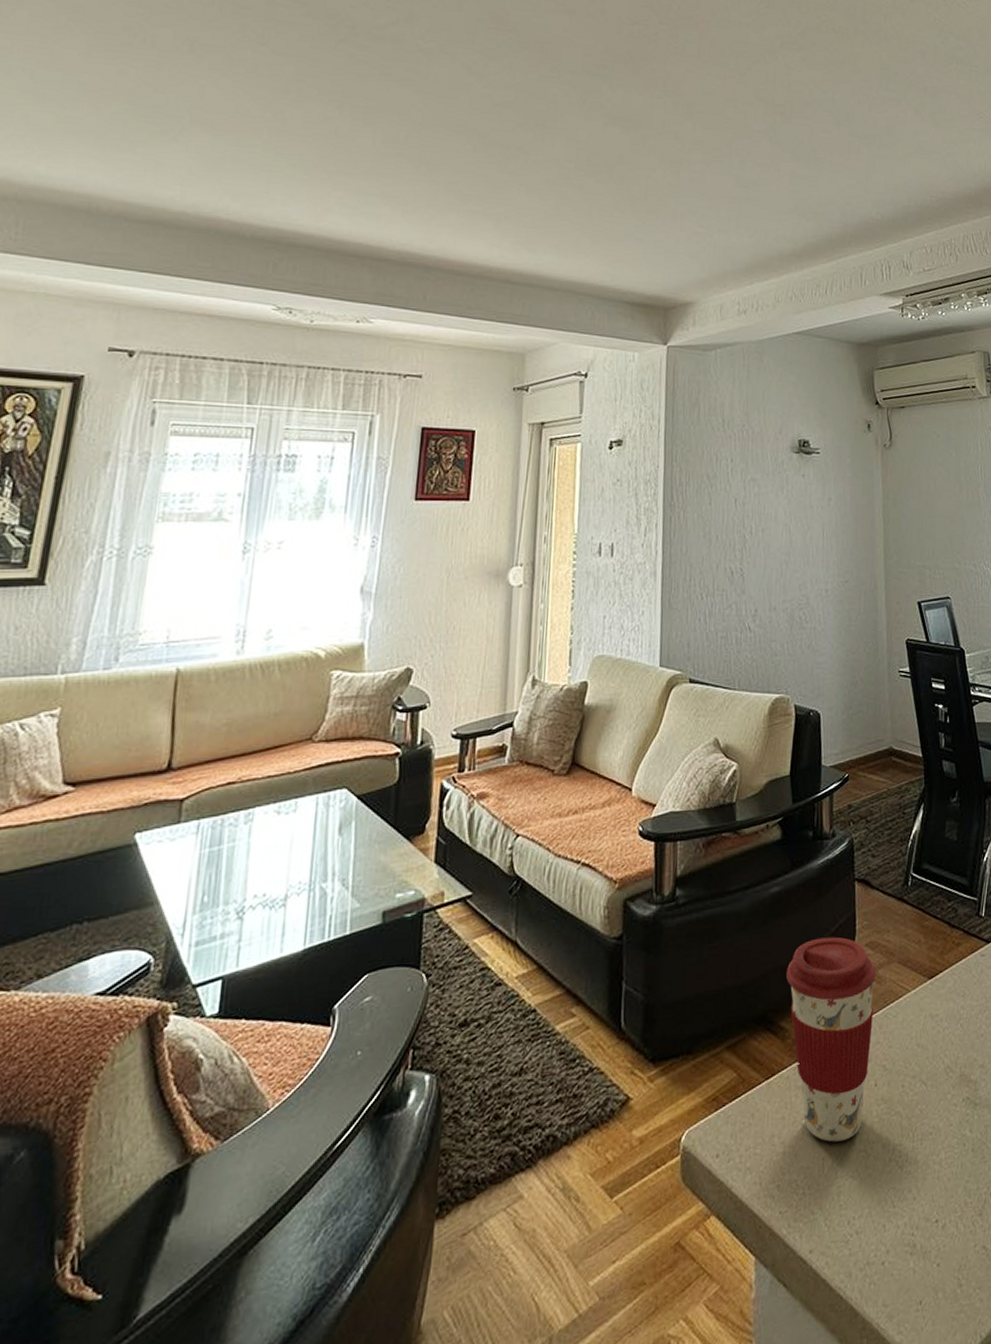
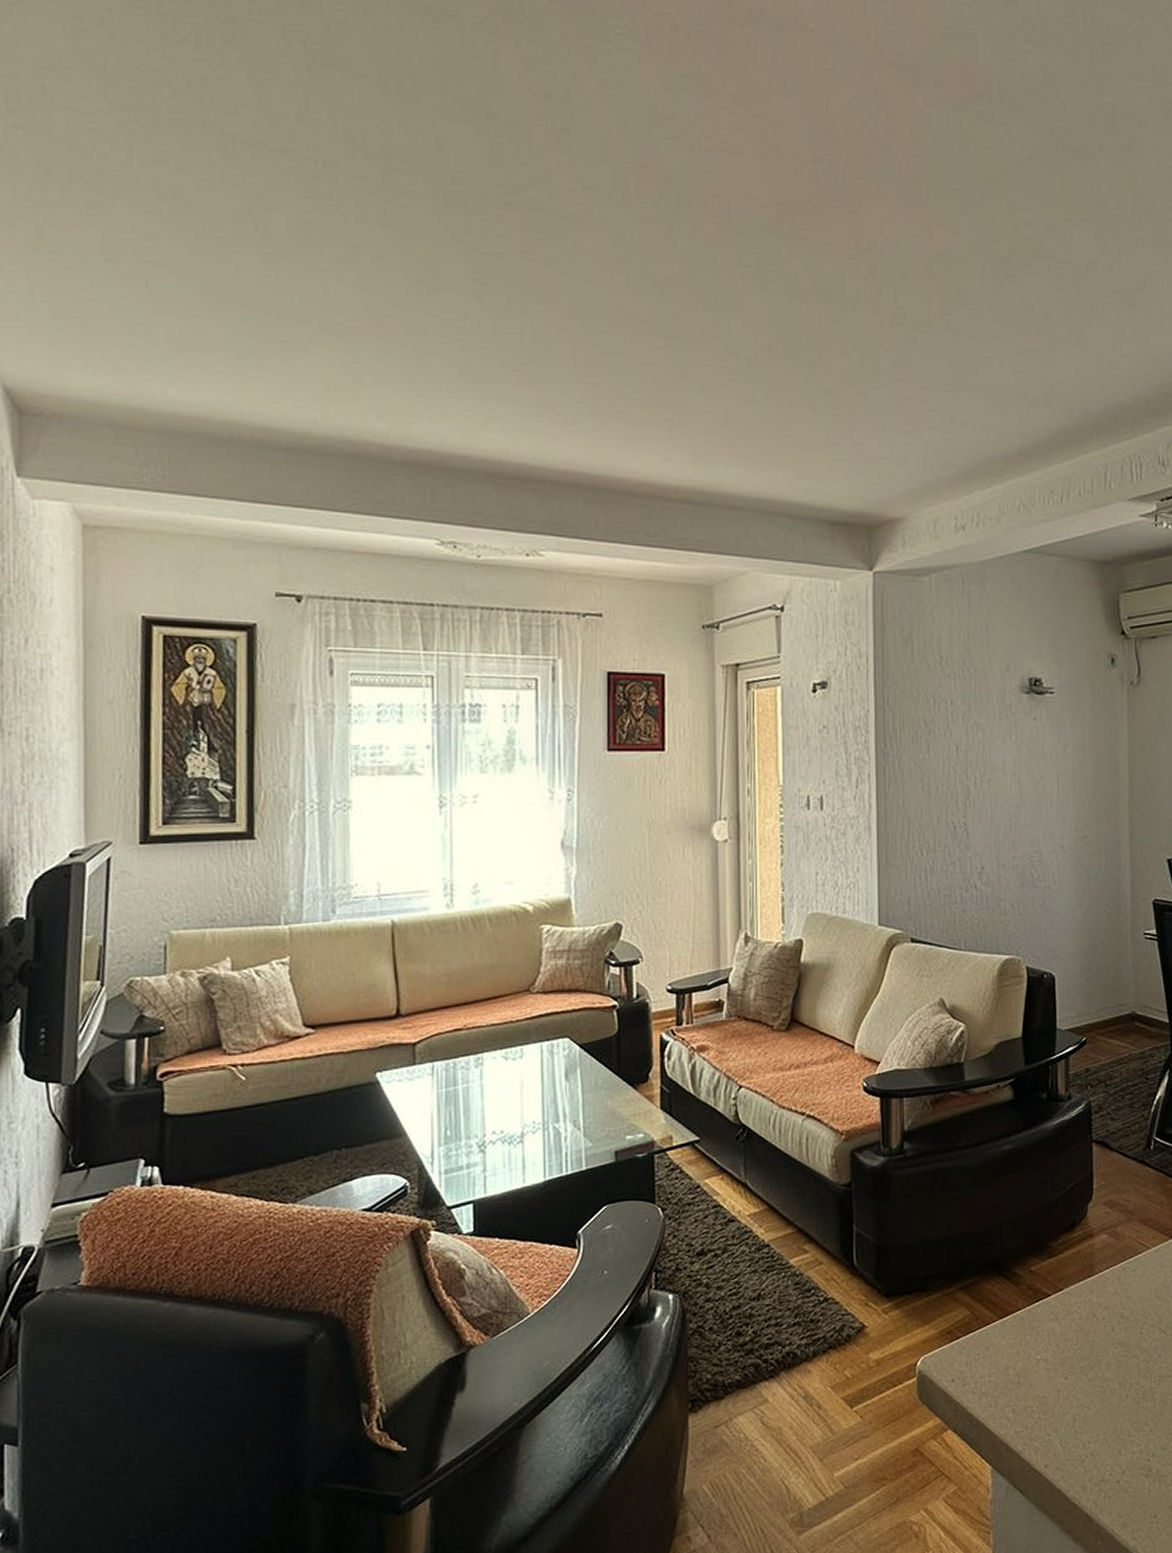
coffee cup: present [785,937,876,1142] -> none [1019,1194,1114,1377]

